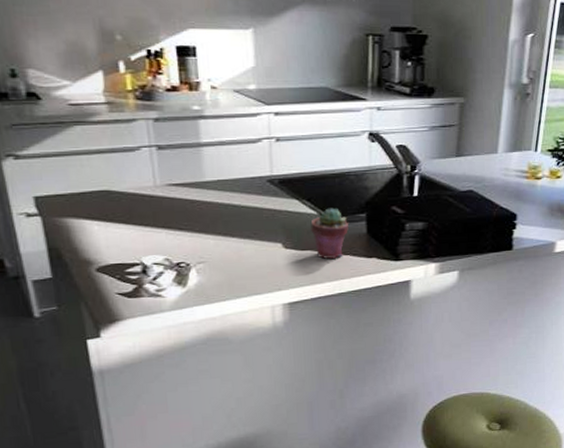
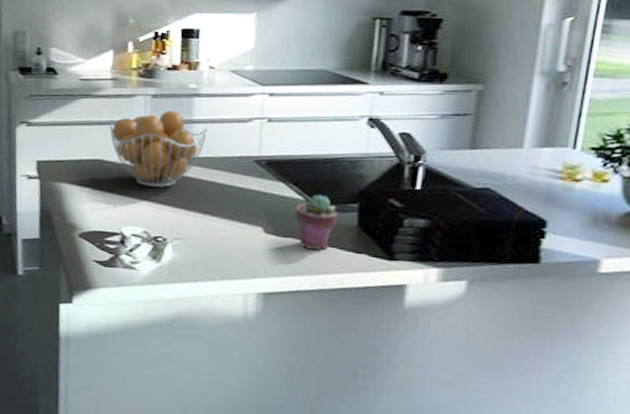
fruit basket: none [112,135,217,214] -> present [110,111,207,187]

